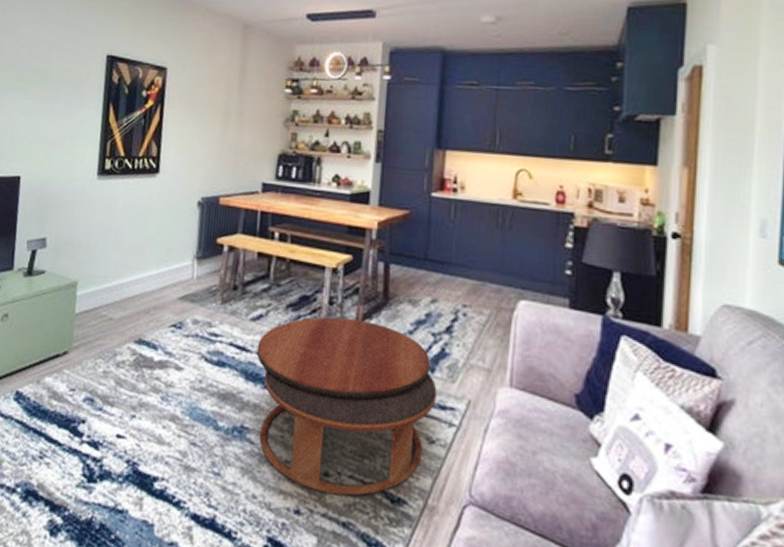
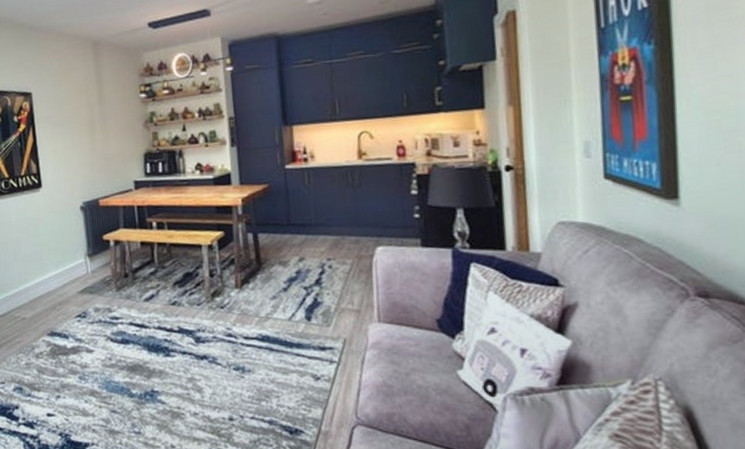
coffee table: present [256,317,437,496] -> none [153,285,316,435]

